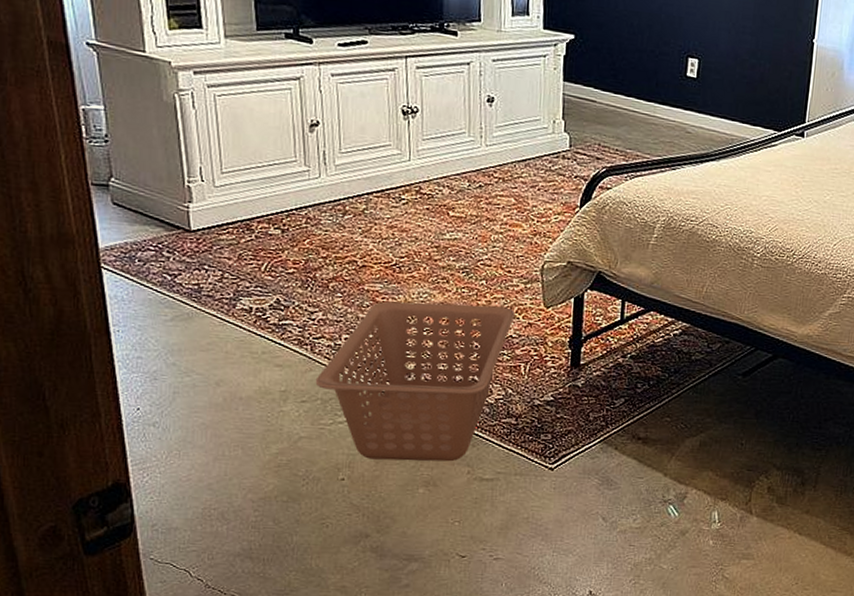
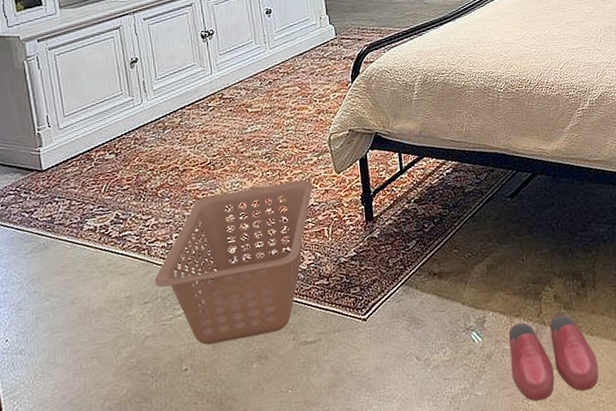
slippers: none [704,507,800,586] -> present [508,314,599,401]

